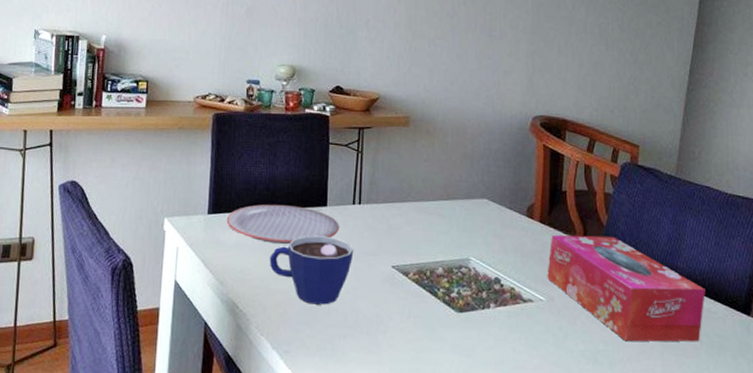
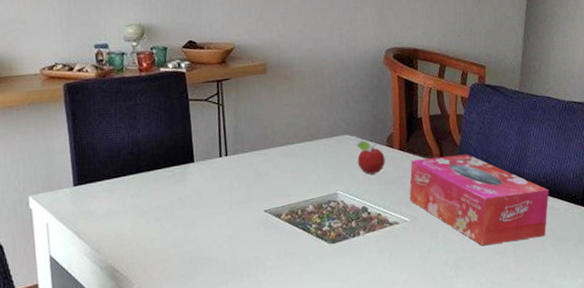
plate: present [226,204,339,245] -> none [93,166,209,206]
cup: present [269,235,354,305] -> none [143,191,226,258]
fruit: none [488,200,524,244] -> present [350,135,385,174]

